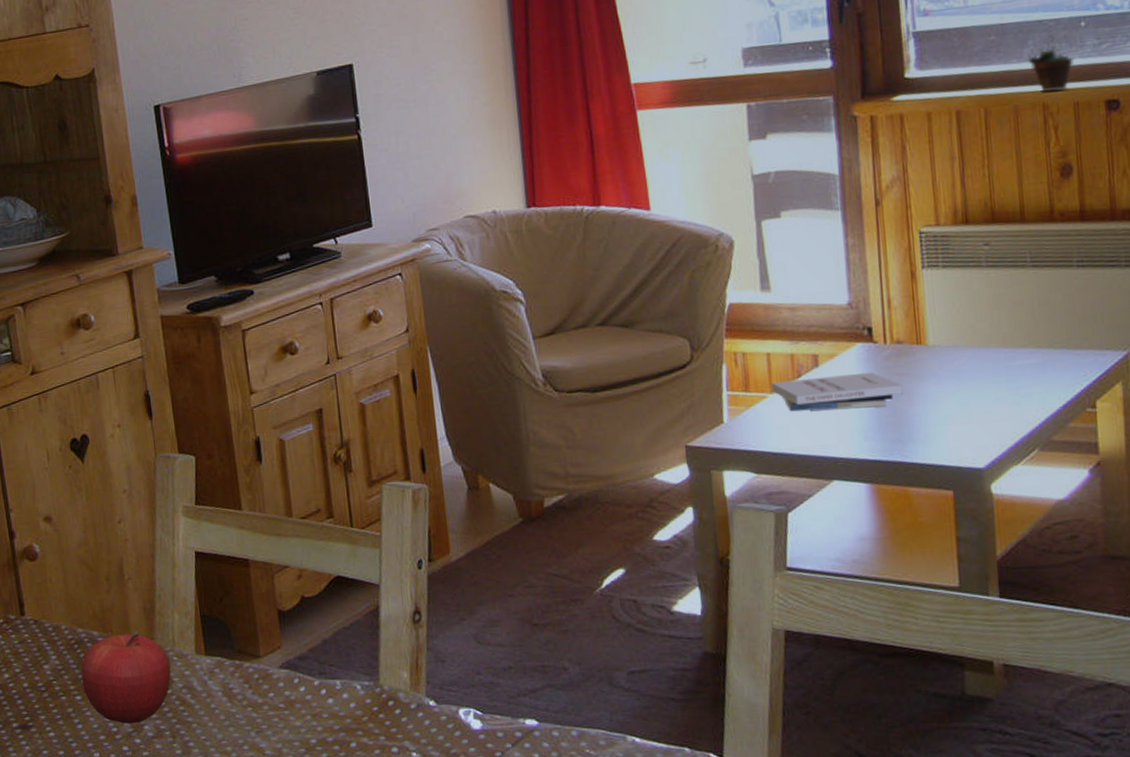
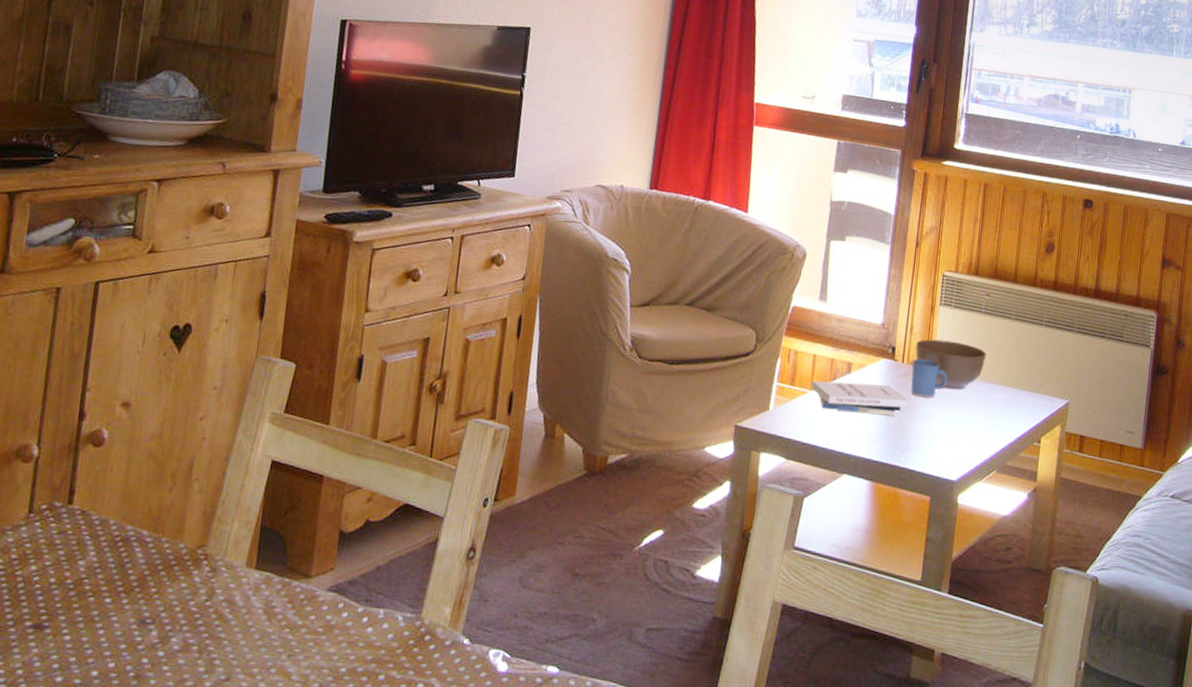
fruit: present [81,631,171,724] -> none [116,535,217,635]
bowl: none [898,307,999,364] -> present [915,339,987,390]
mug: none [898,334,951,379] -> present [911,359,948,398]
succulent plant: present [1028,35,1074,92] -> none [1039,140,1068,184]

